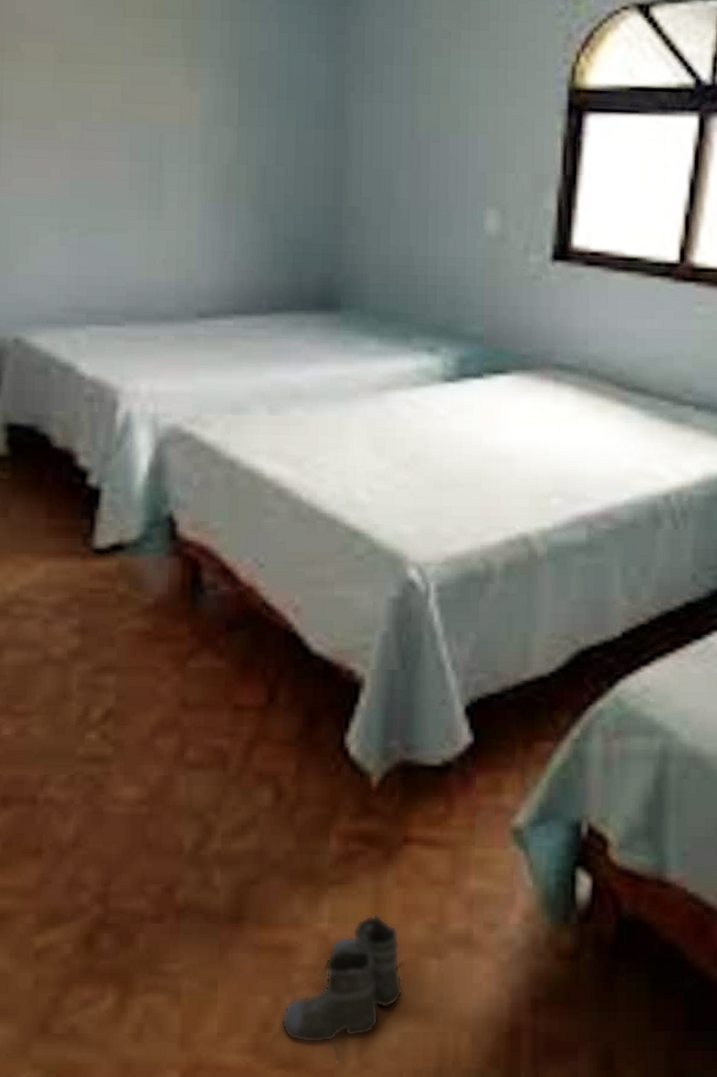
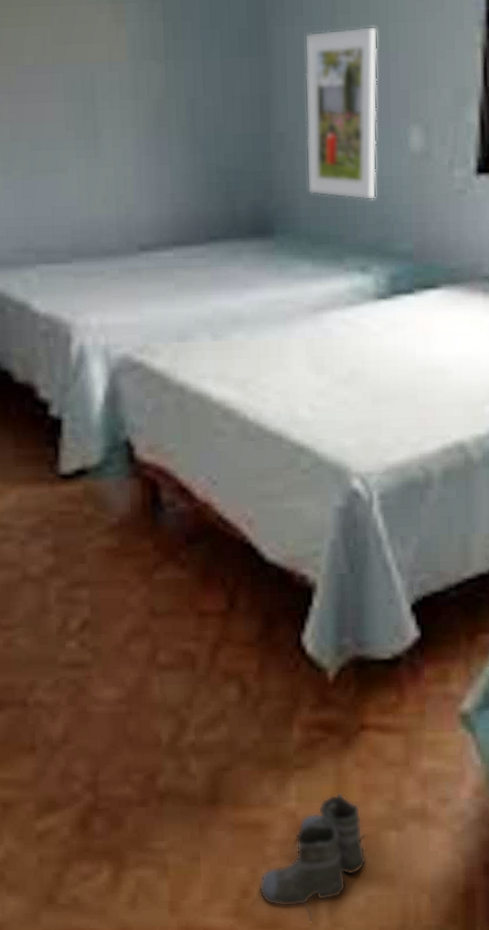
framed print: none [377,107,458,281] -> present [304,26,378,201]

